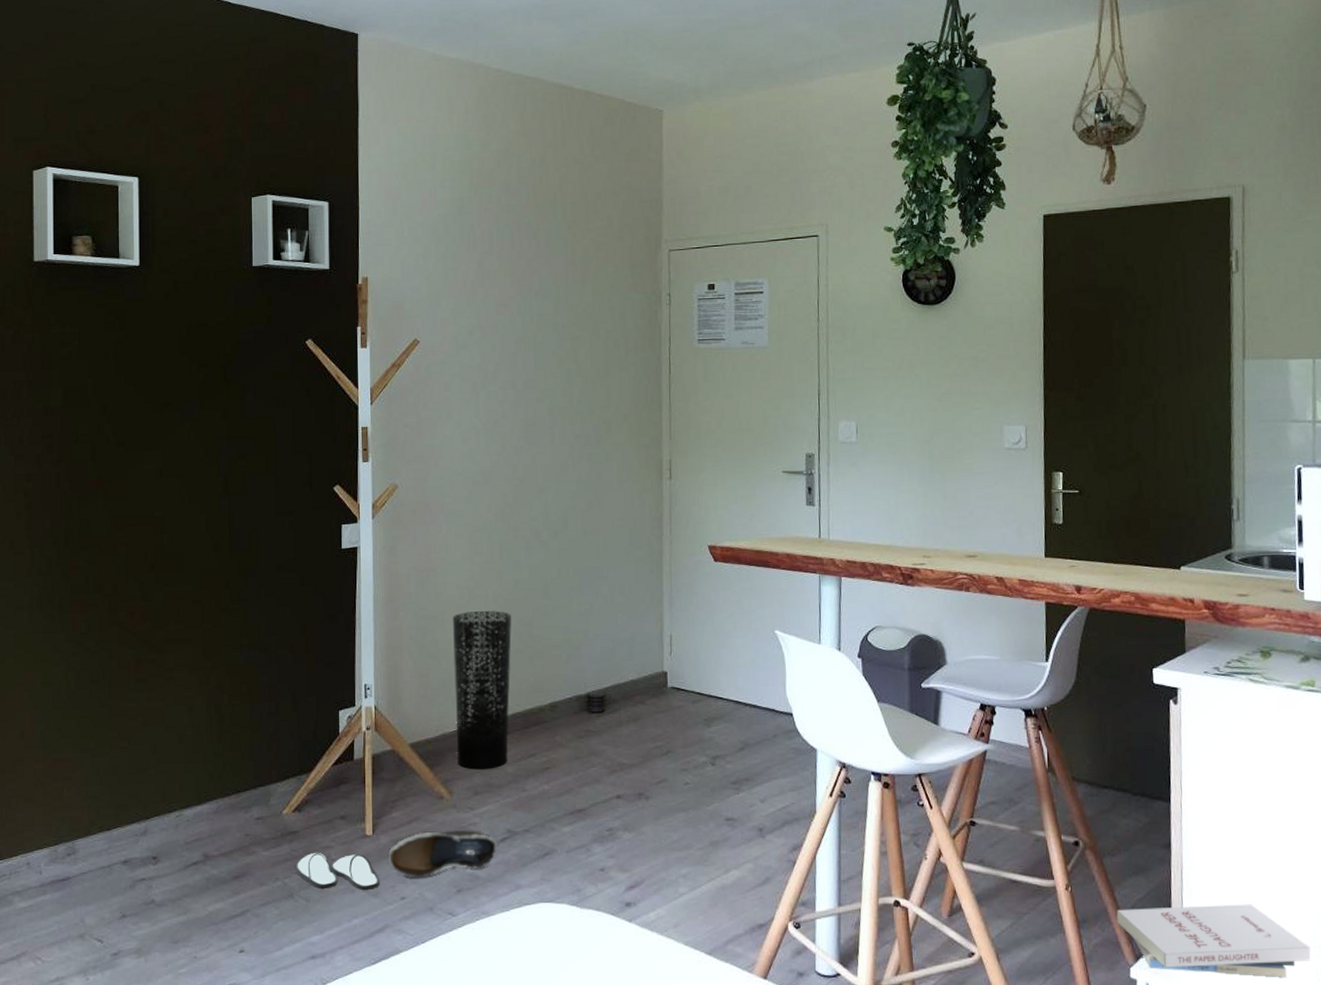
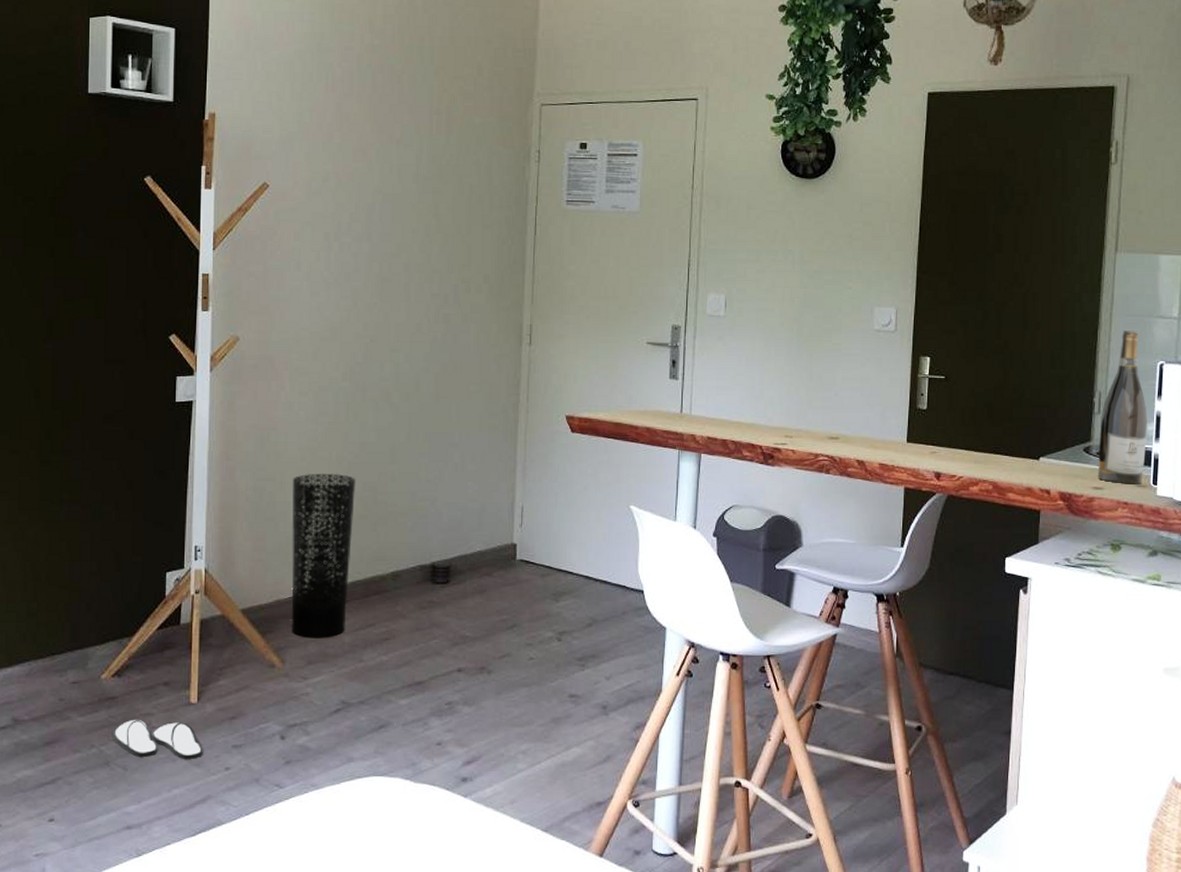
shoe: present [387,829,498,878] -> none [212,699,331,748]
books: present [1116,904,1311,977] -> none [953,791,1137,862]
wine bottle: none [1240,436,1290,590] -> present [1098,331,1148,484]

